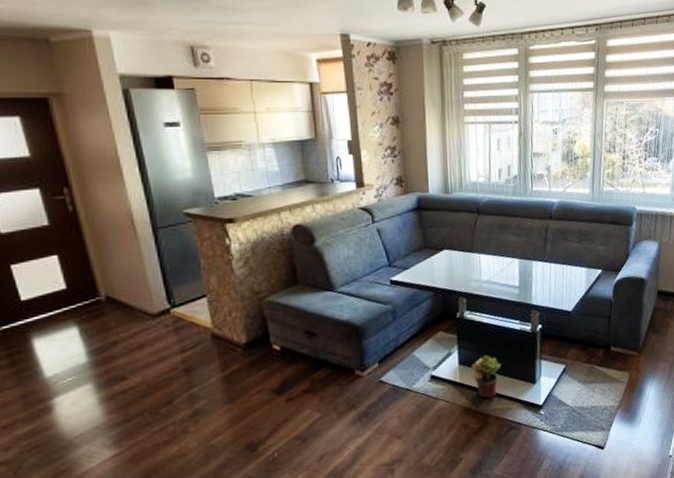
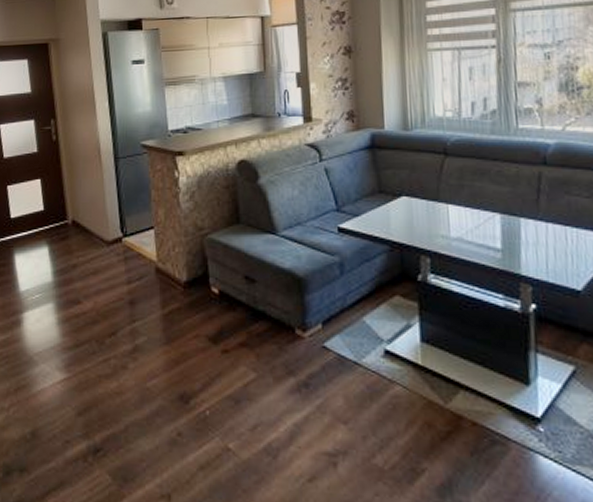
potted plant: present [471,355,502,399] -> none [437,334,479,393]

